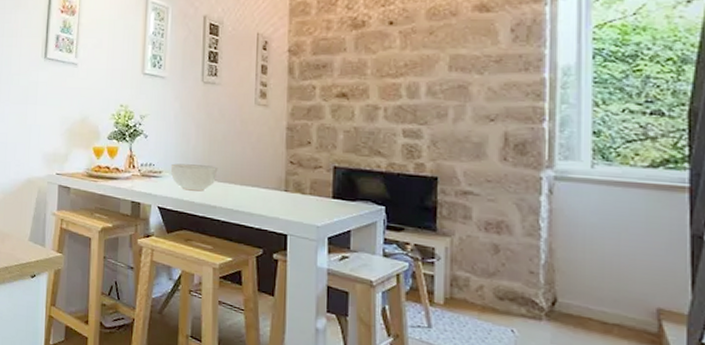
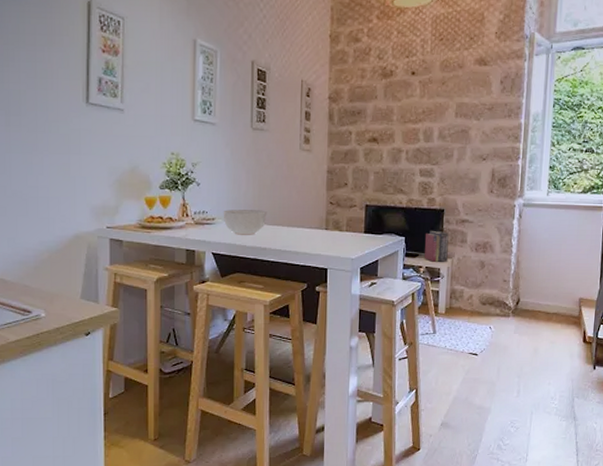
books: none [413,202,445,241] -> present [425,231,449,262]

